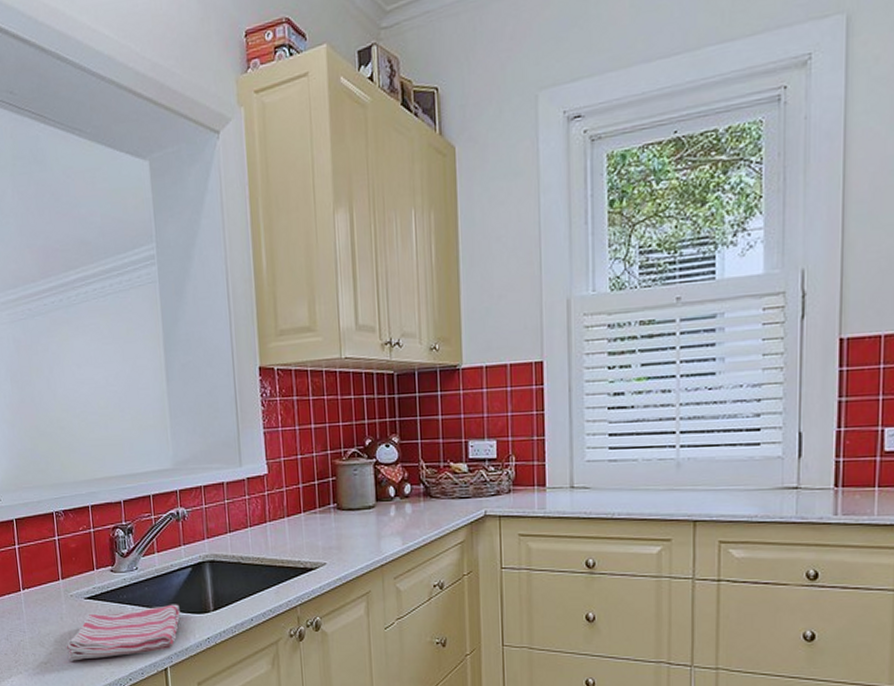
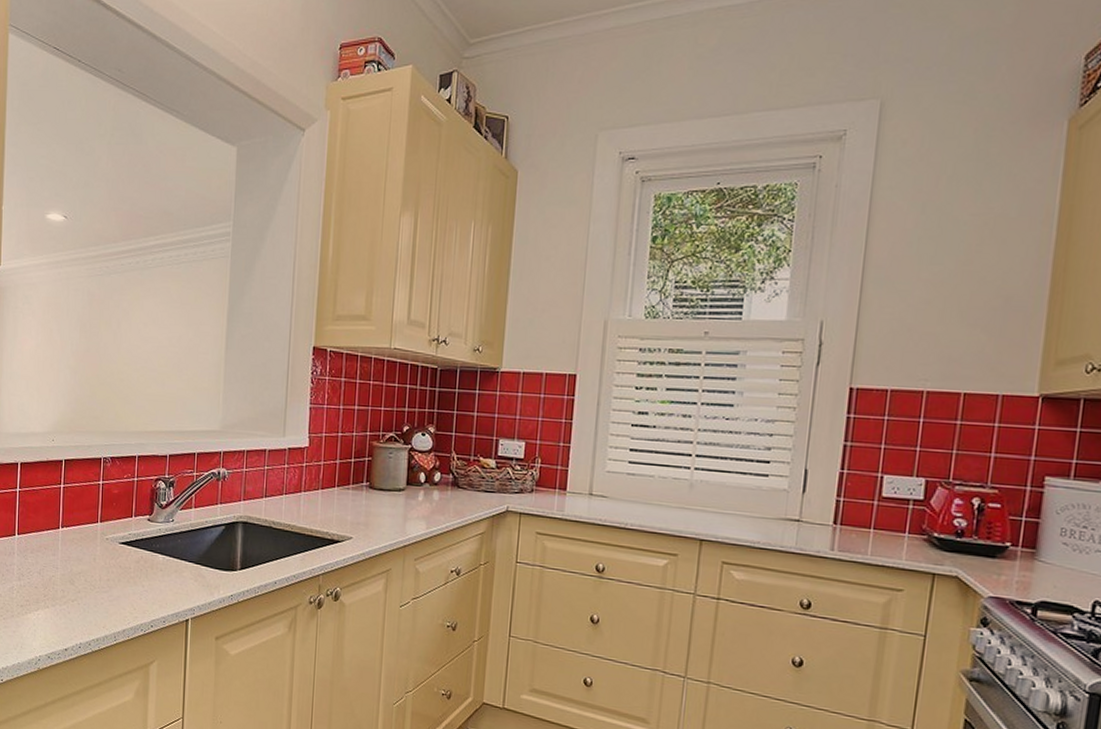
dish towel: present [67,604,180,661] -> none [94,558,209,603]

